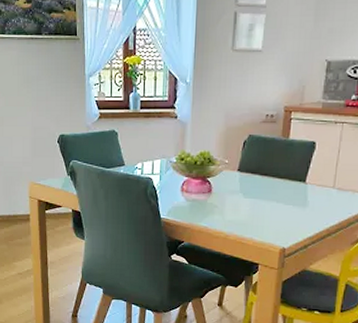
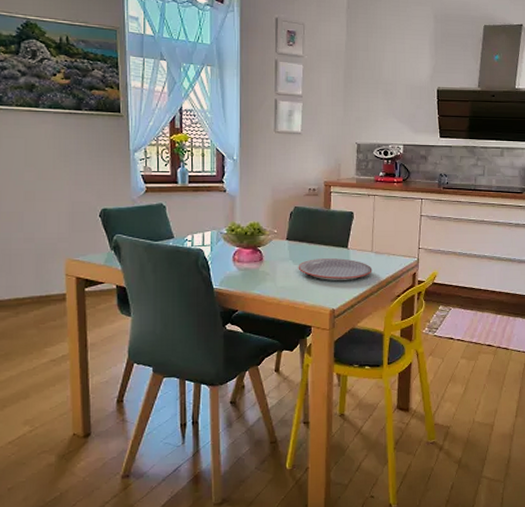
plate: none [248,193,333,219] -> present [298,258,373,281]

